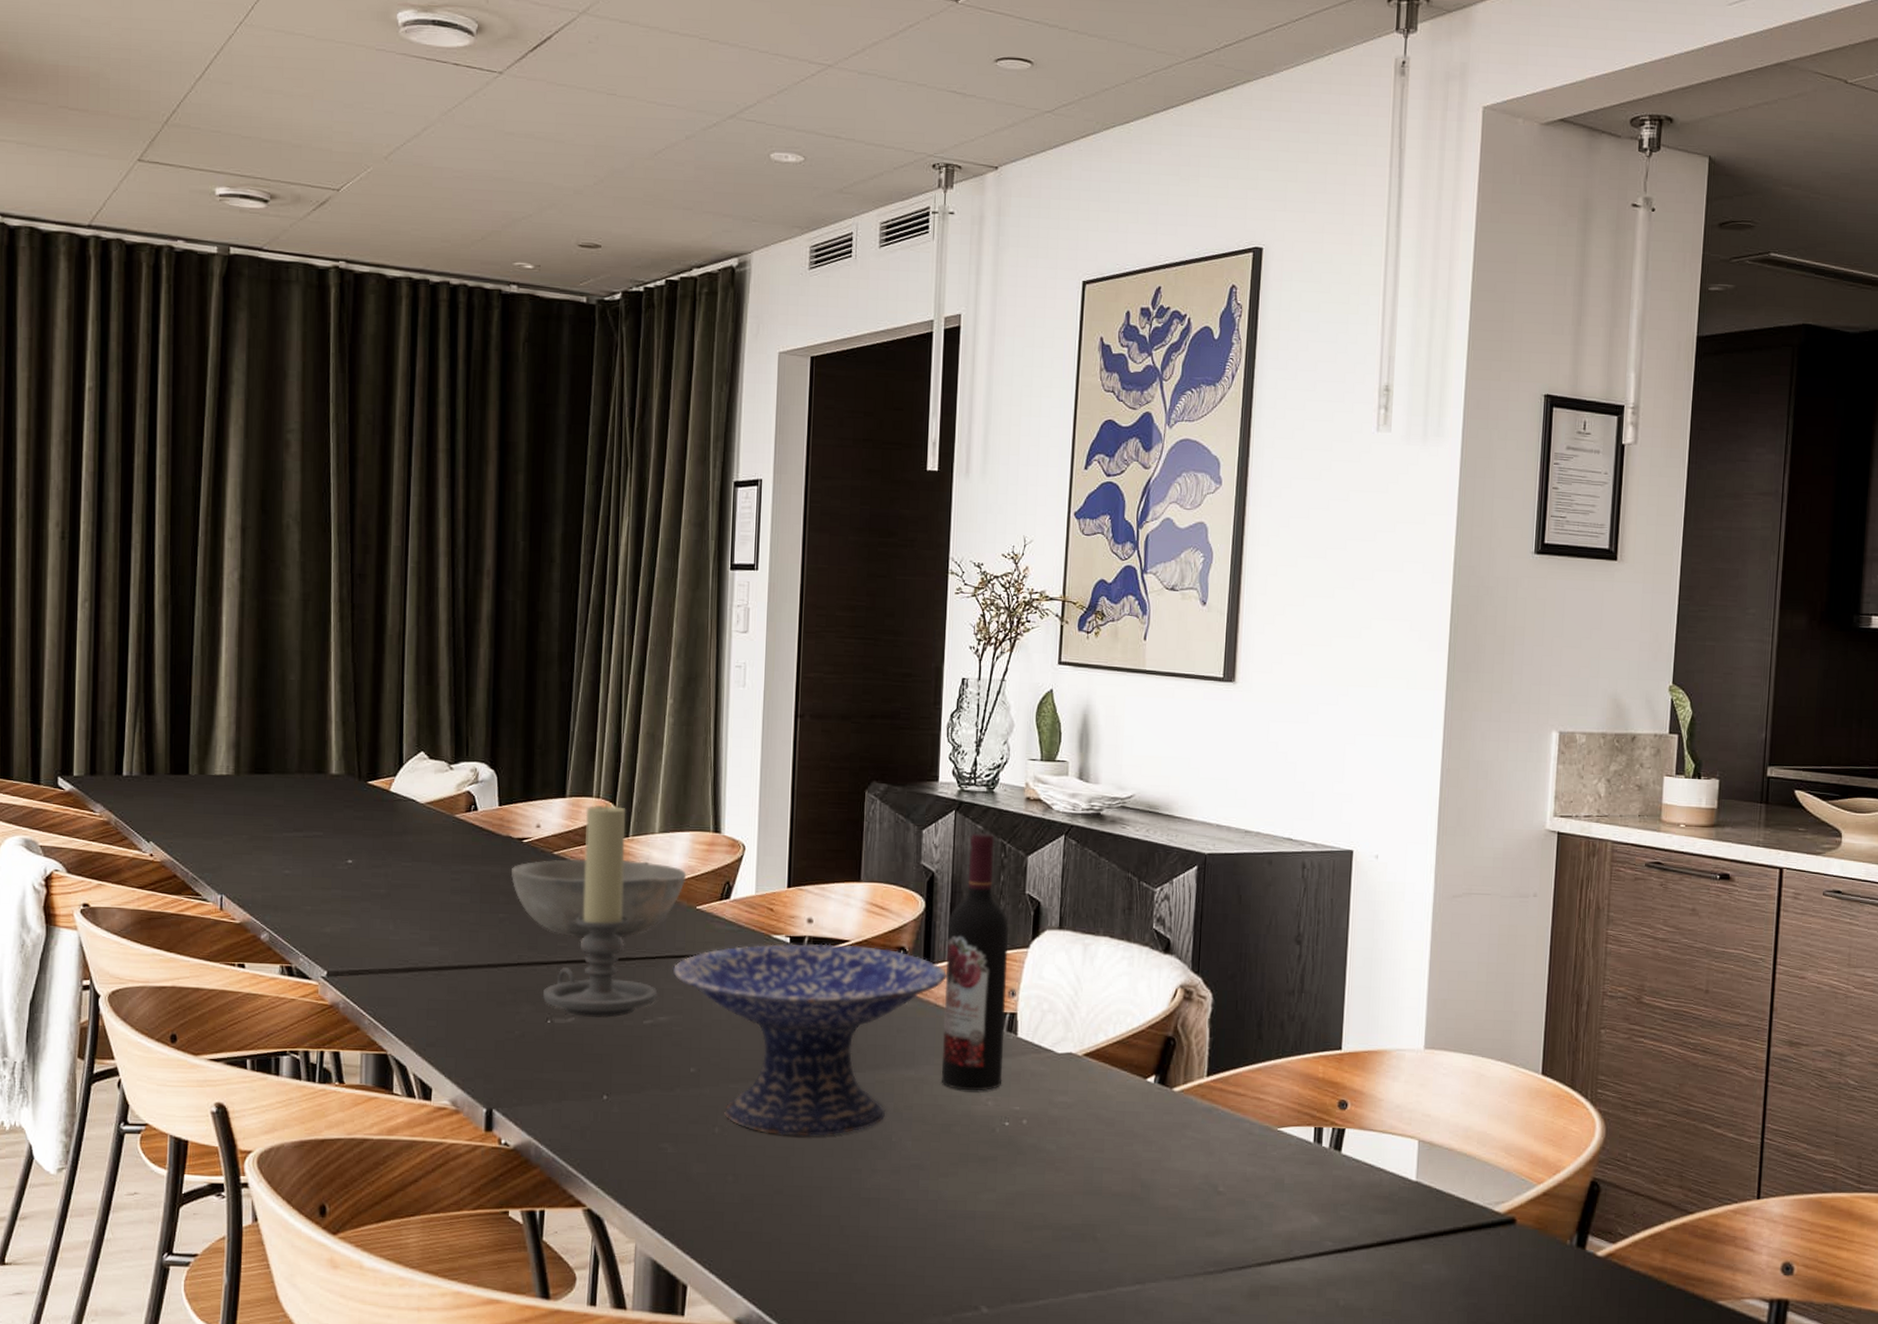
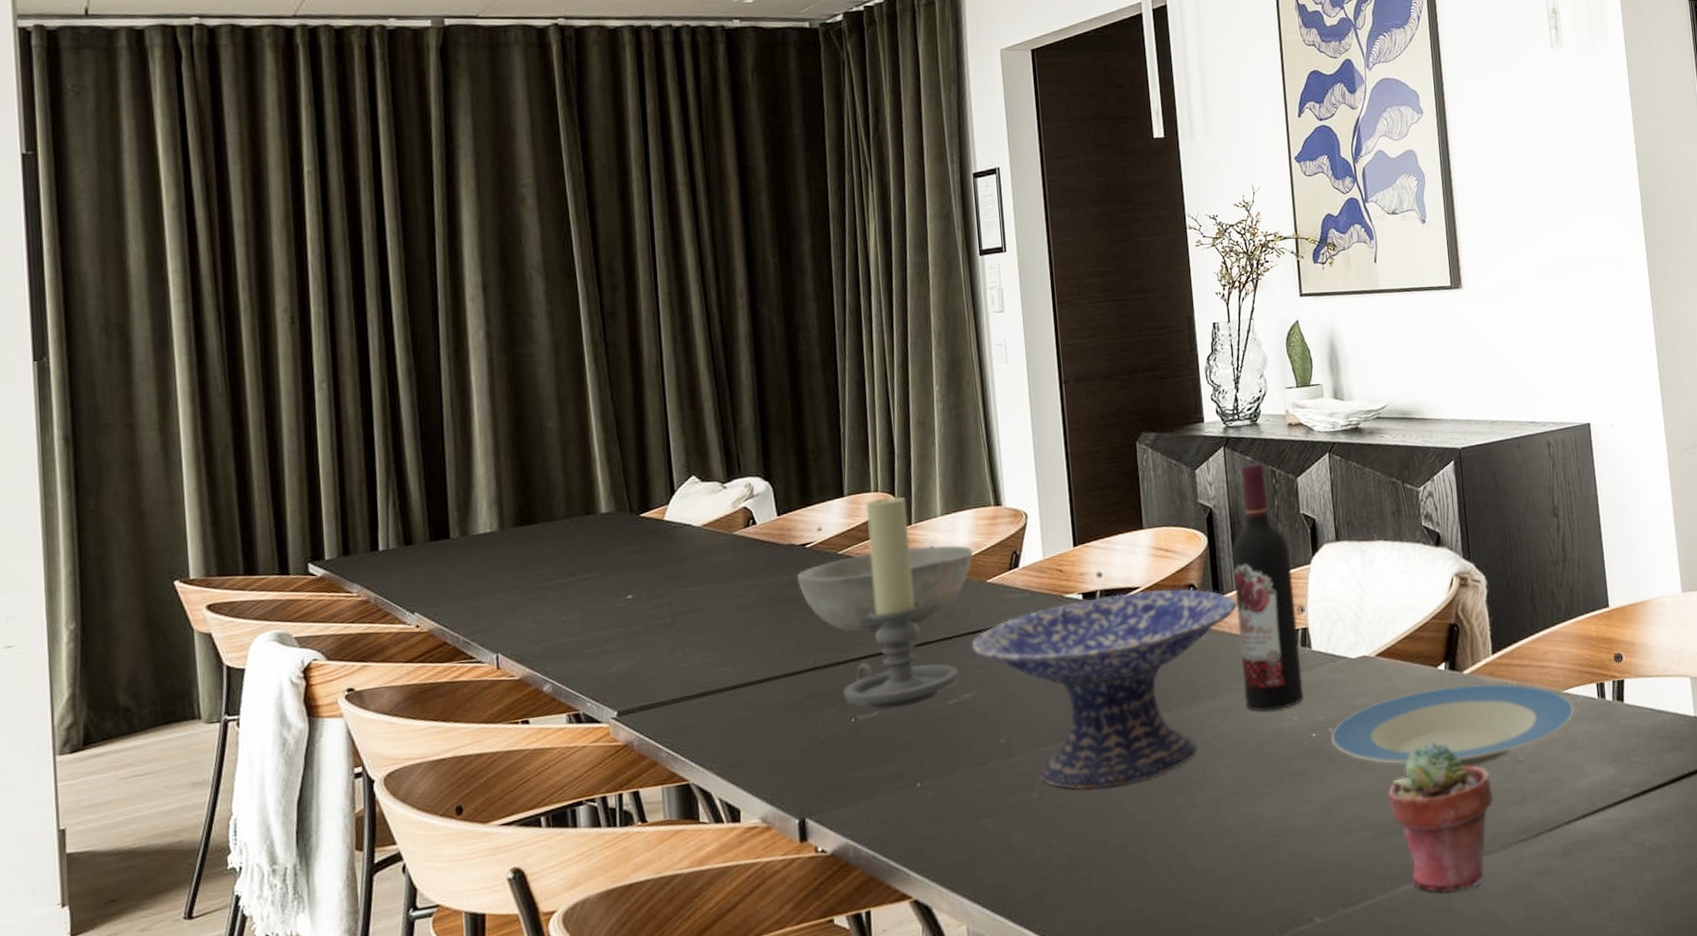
plate: none [1024,1100,1287,1189] -> present [1331,683,1576,768]
potted succulent: none [1075,1154,1185,1310] -> present [1388,741,1493,892]

